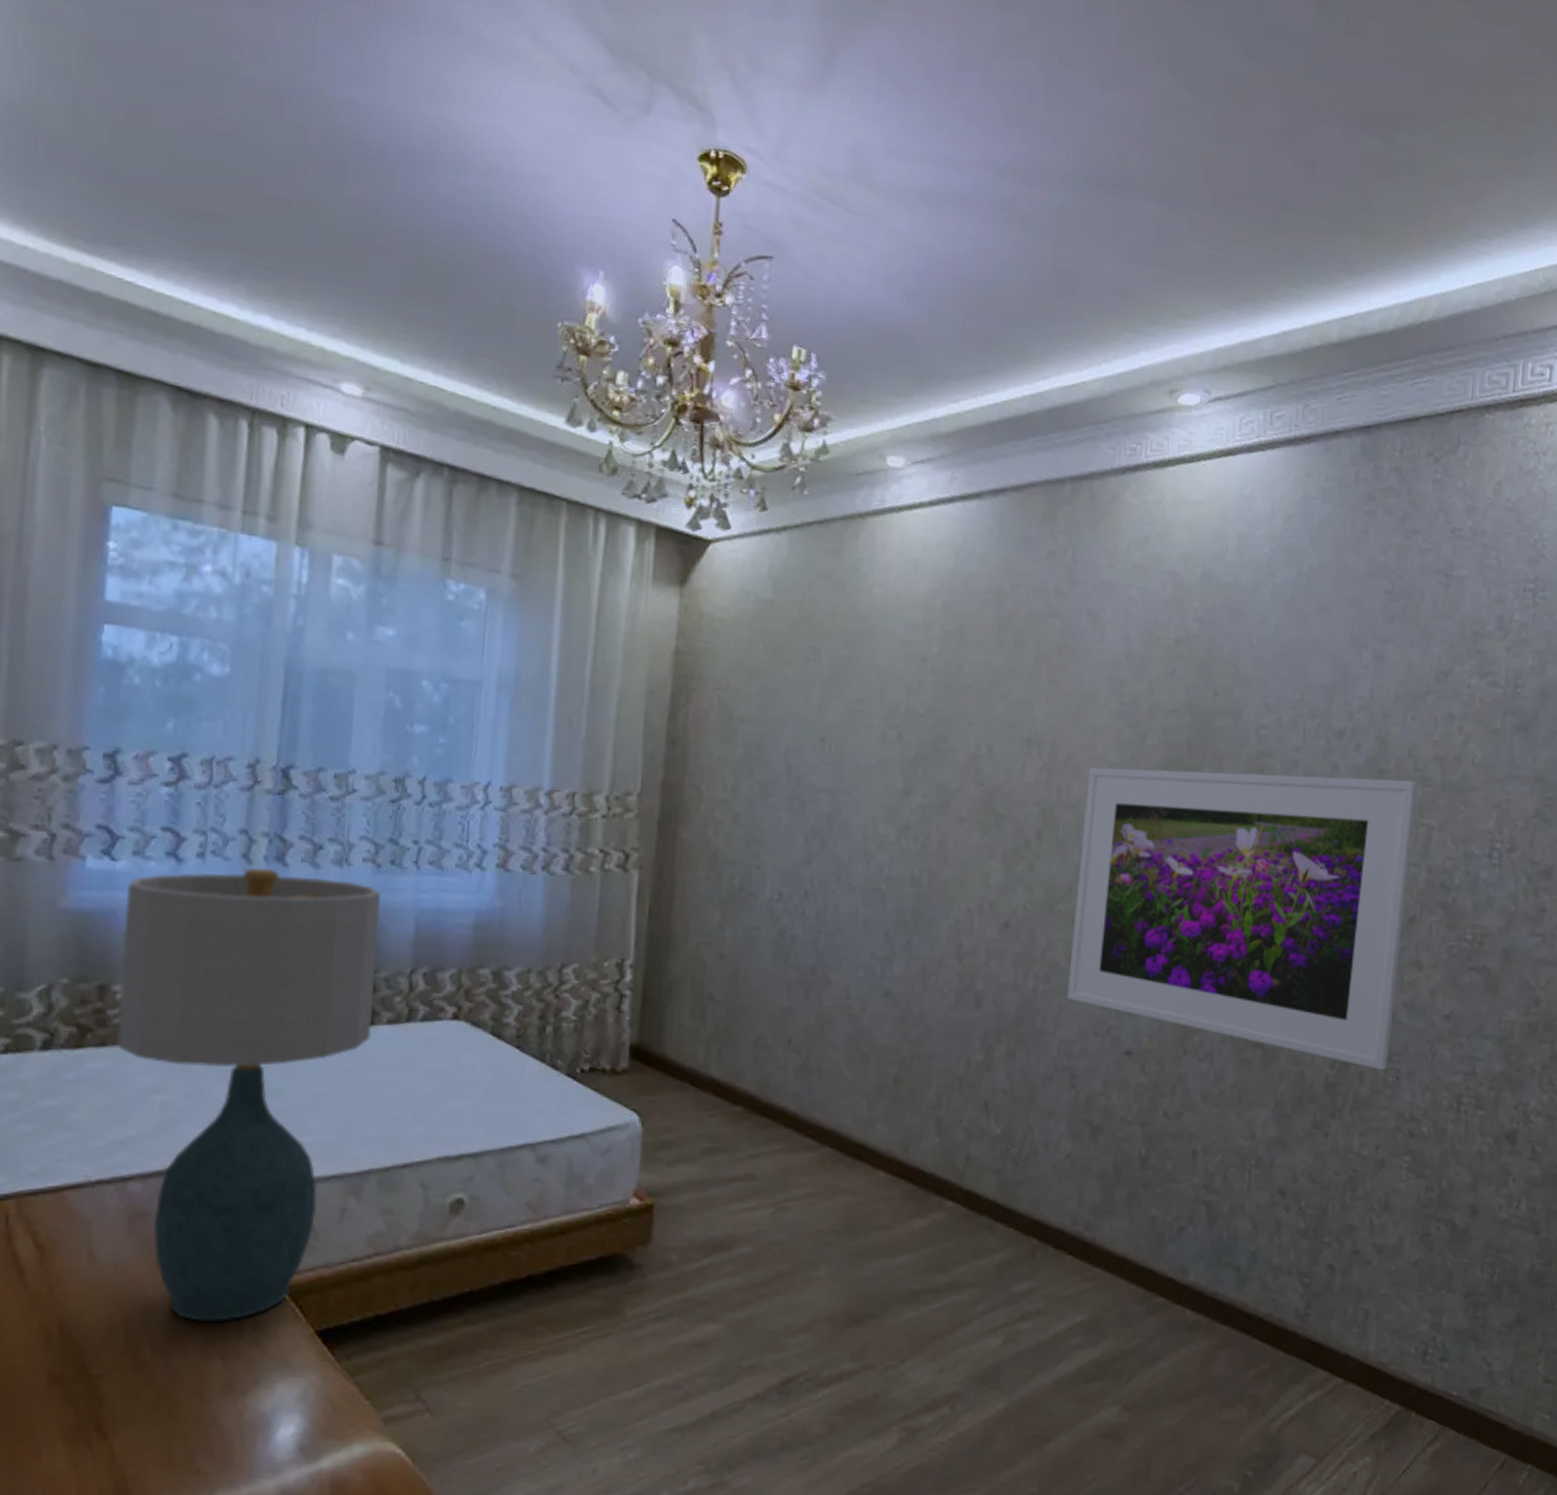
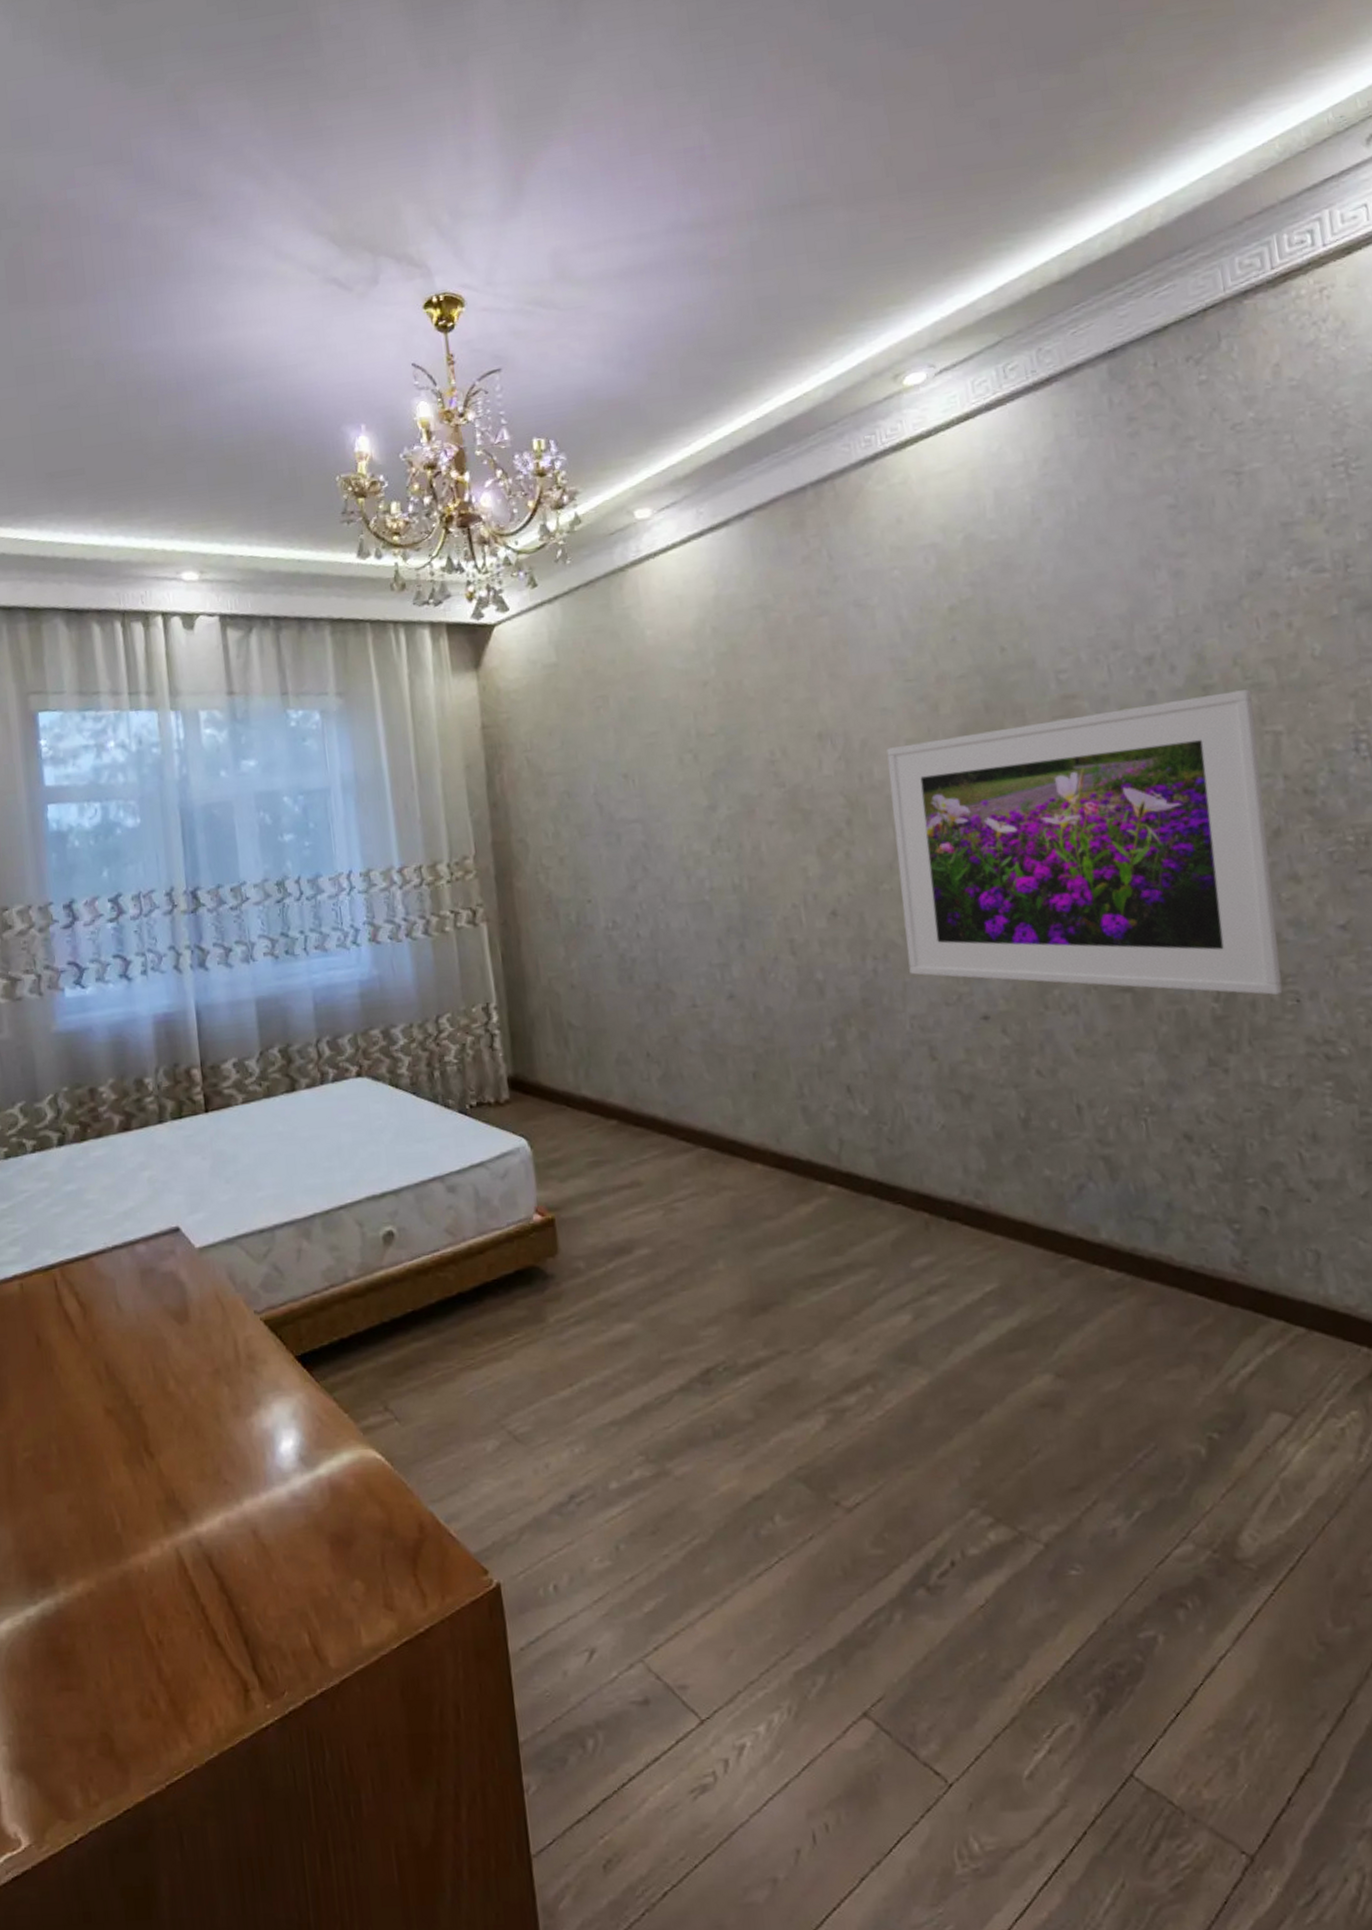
table lamp: present [117,868,382,1321] -> none [96,974,296,1356]

